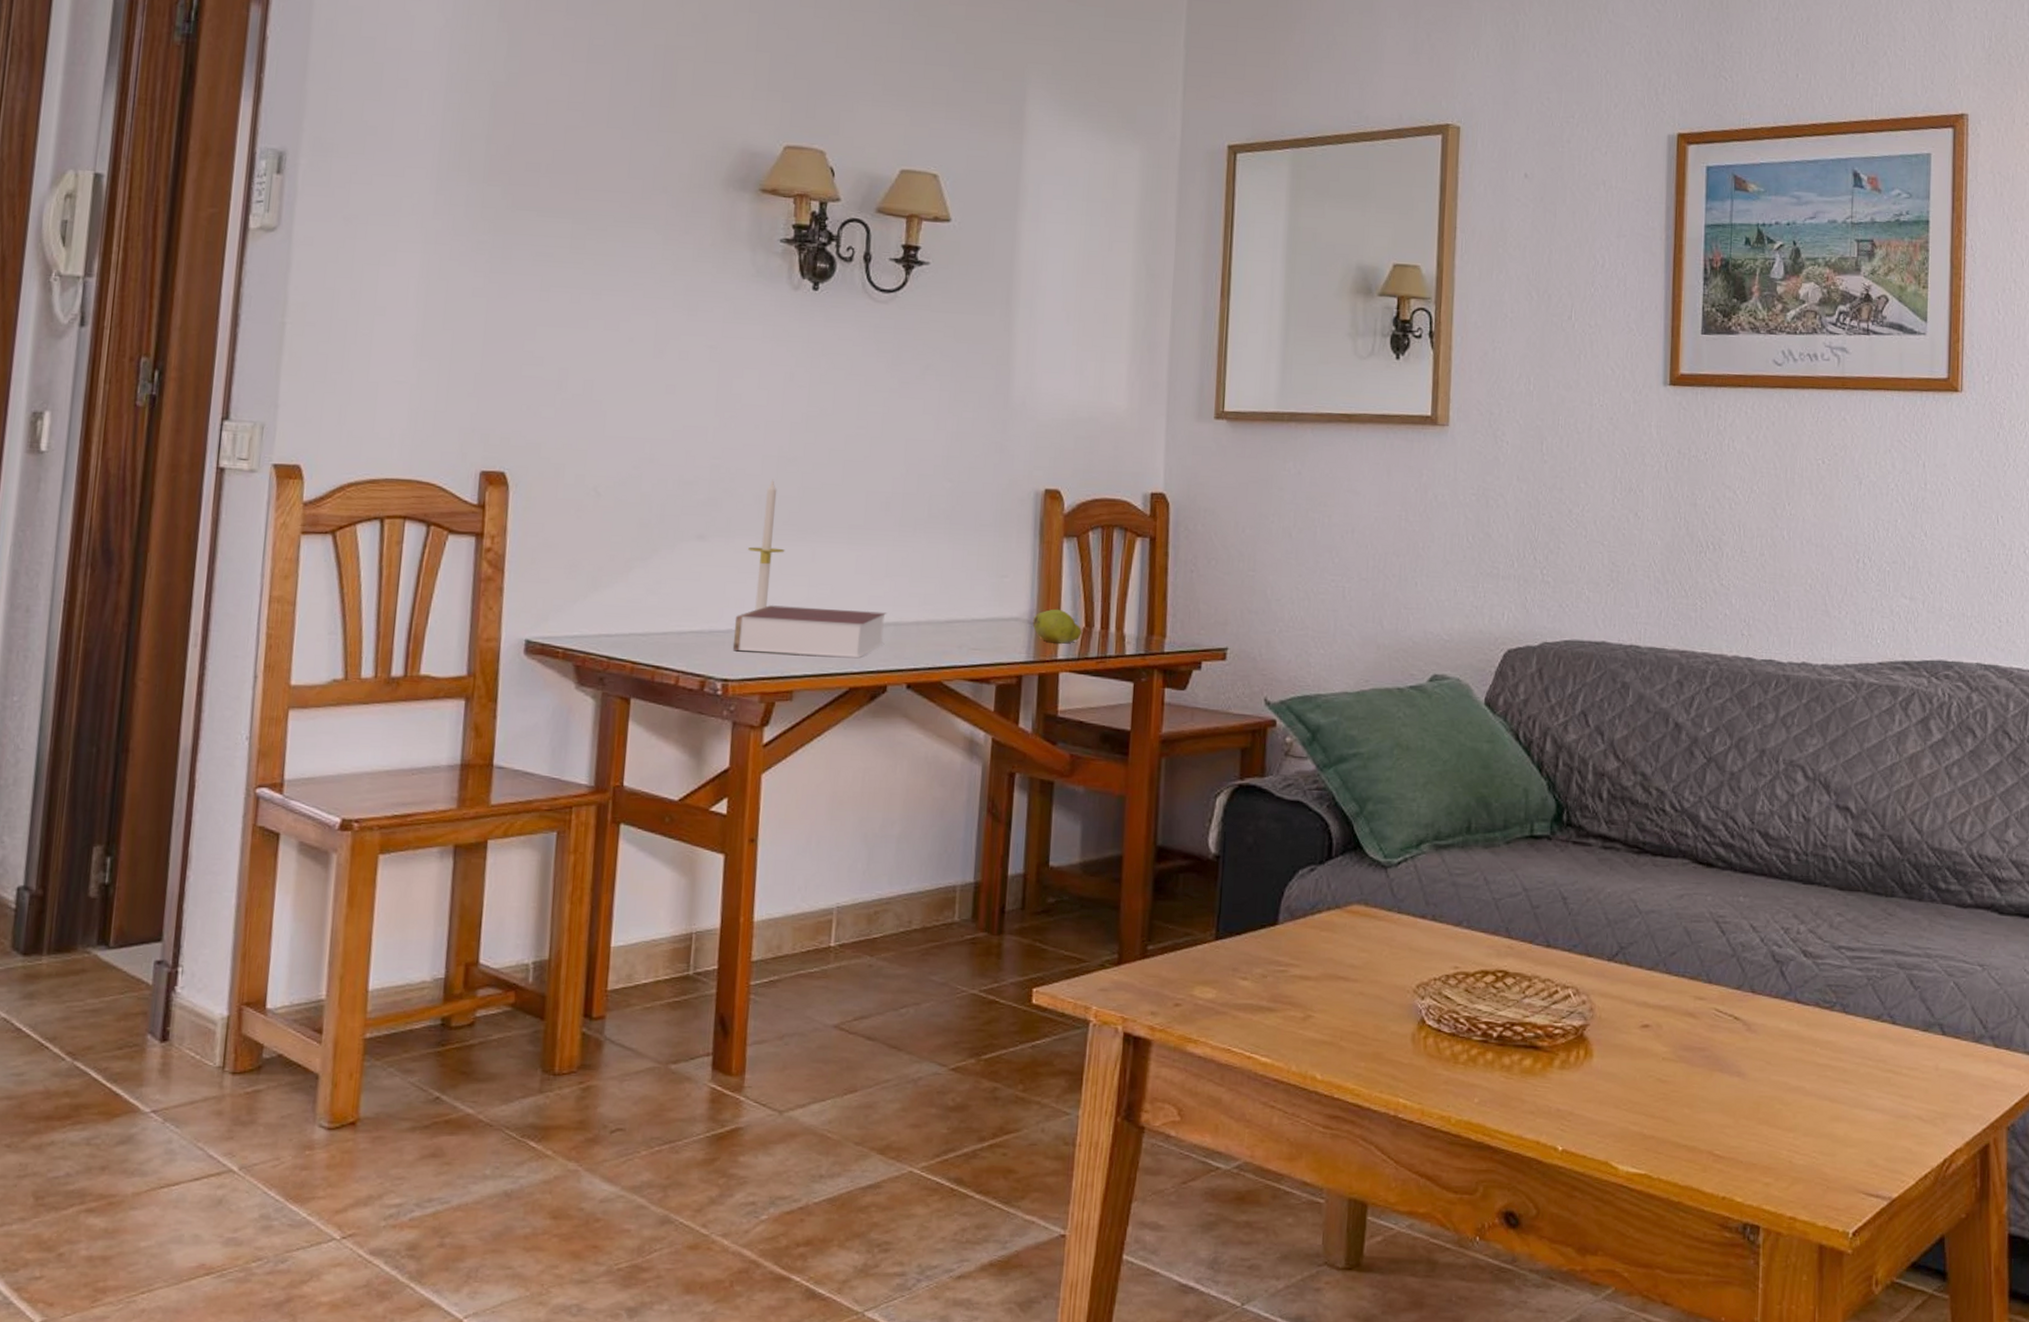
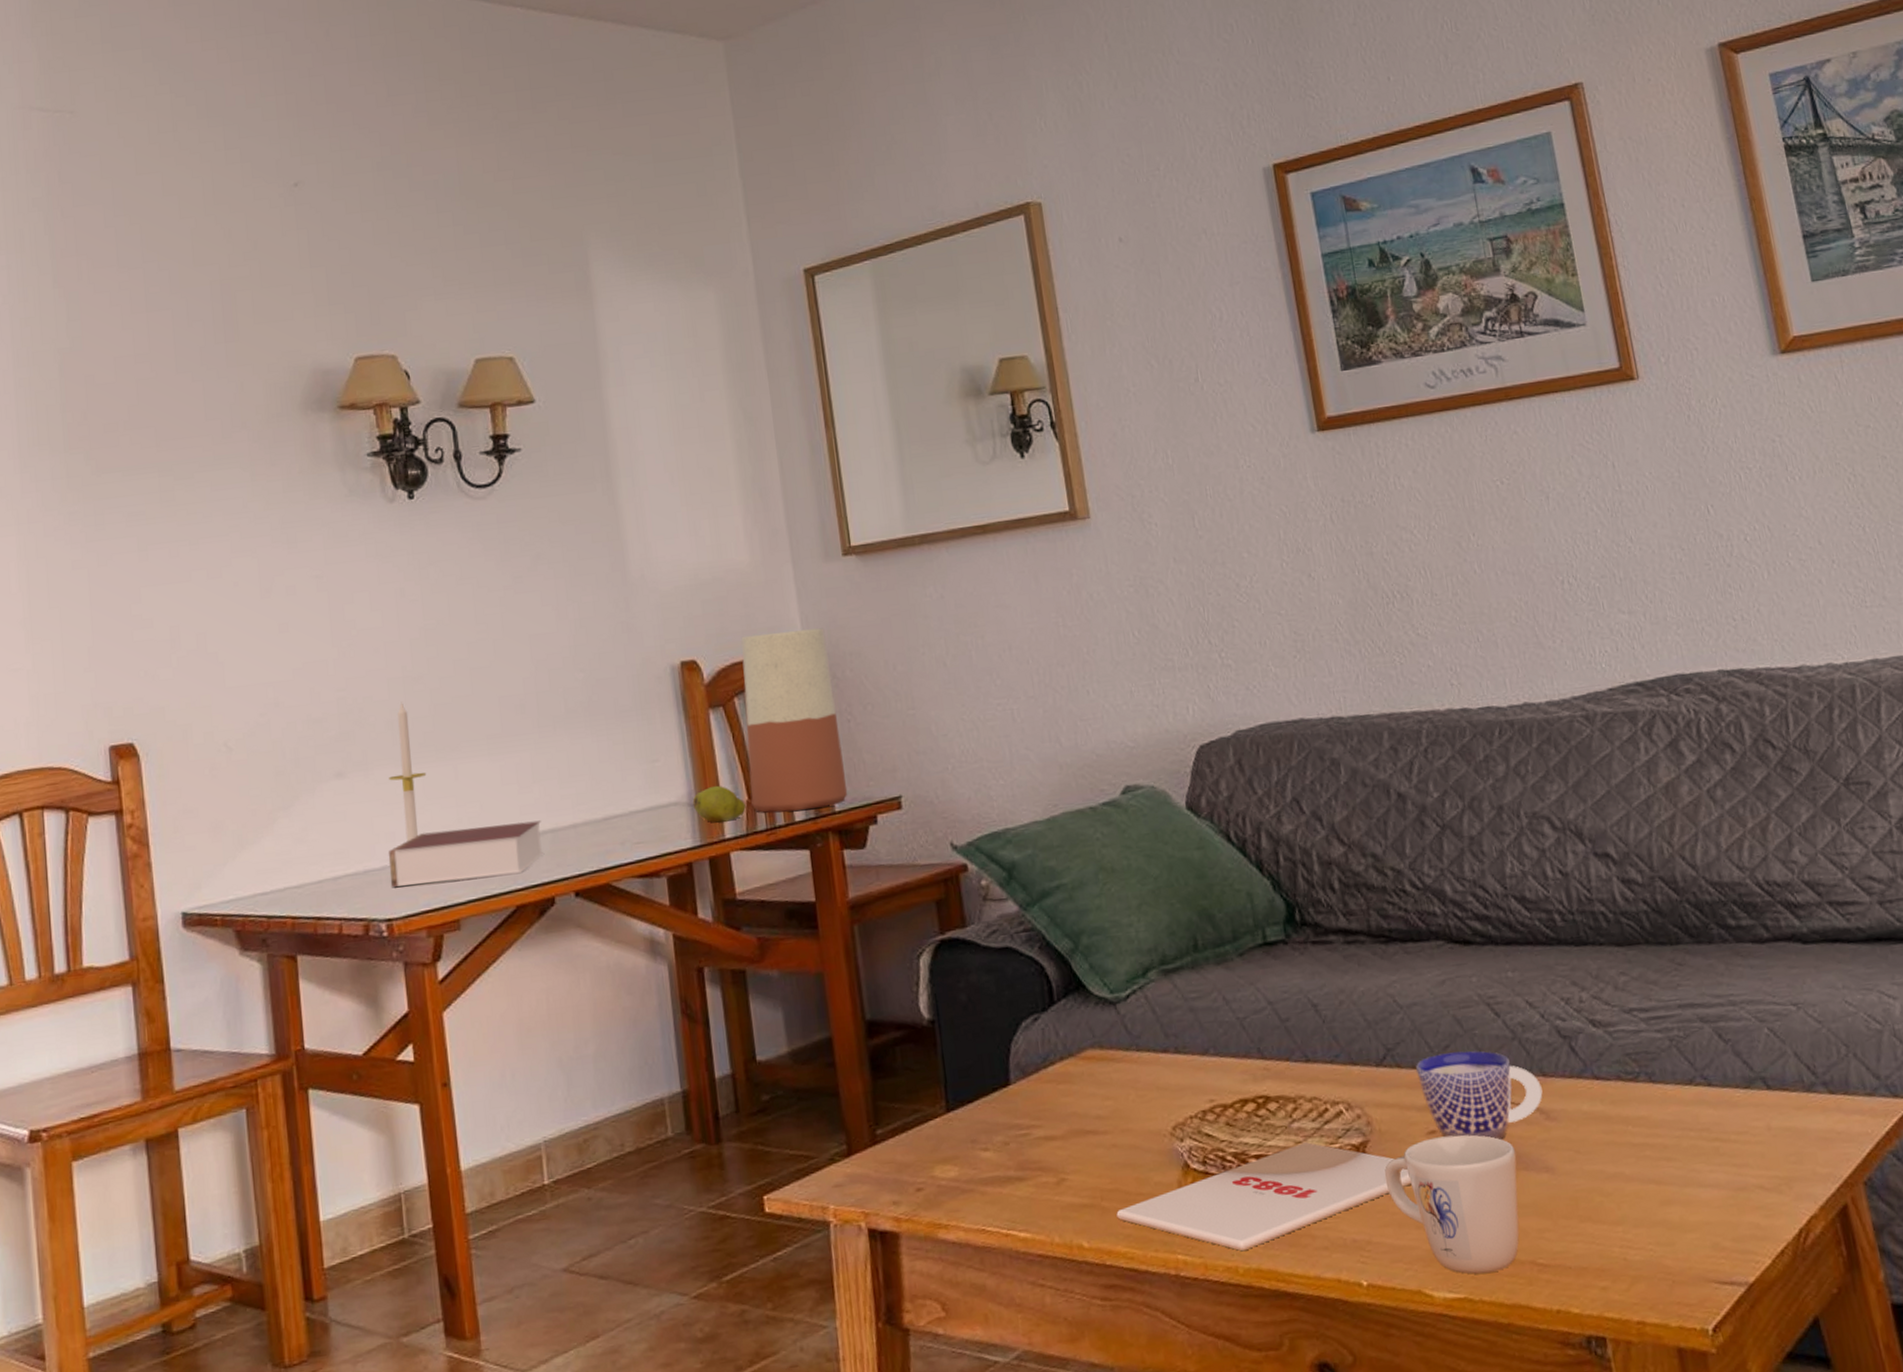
vase: none [1088,476,1185,646] -> present [741,628,848,813]
magazine: none [1351,1017,1619,1104] -> present [1116,1142,1411,1252]
mug: none [1595,1031,1715,1156] -> present [1384,1134,1520,1275]
cup: none [1642,959,1749,1042] -> present [1416,1050,1543,1140]

